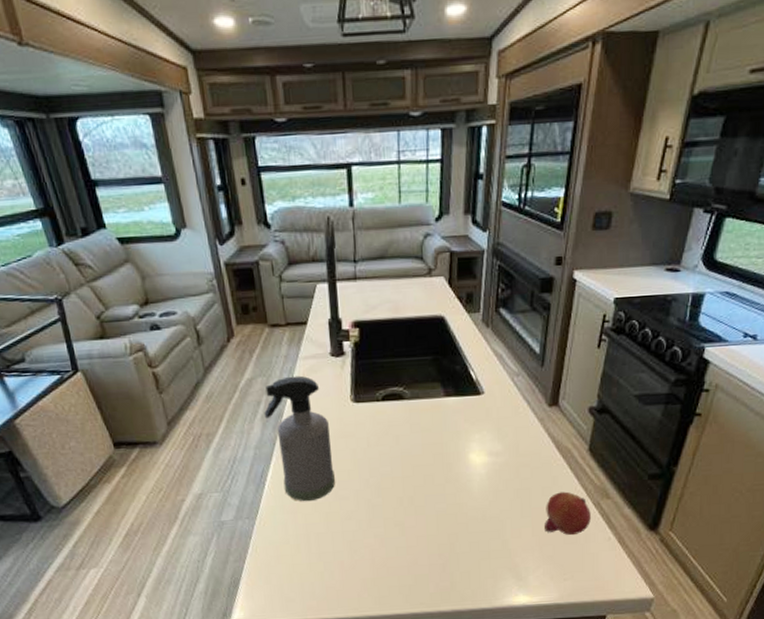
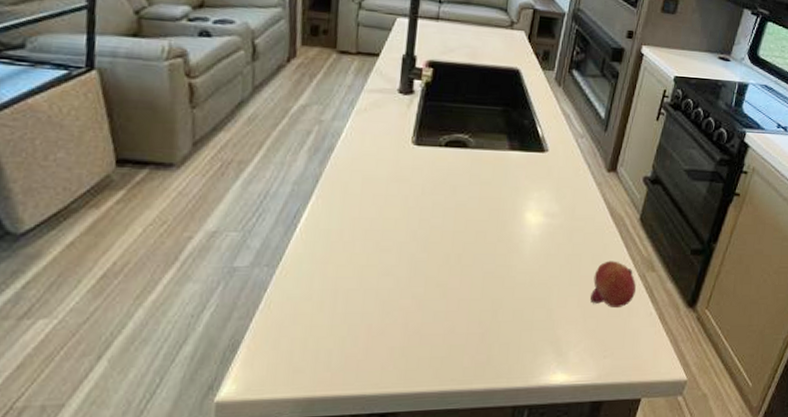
spray bottle: present [264,375,335,502] -> none [312,108,384,251]

